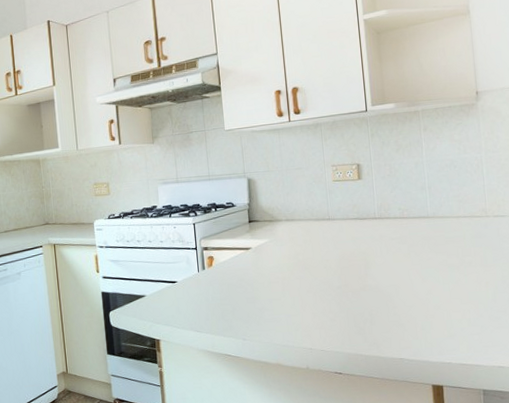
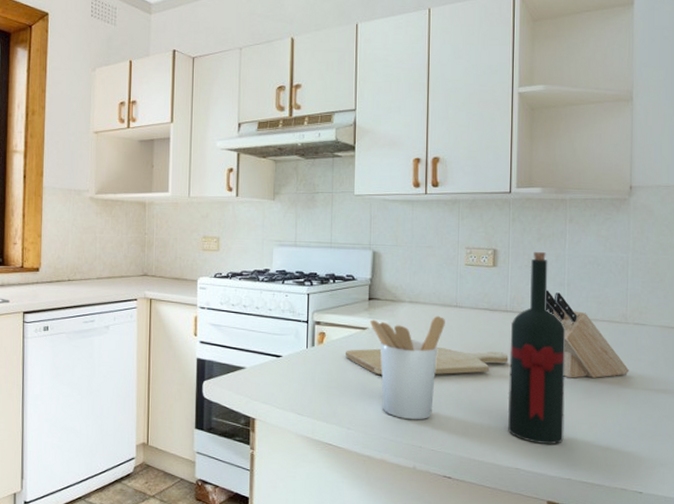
chopping board: none [234,255,382,289] -> present [346,346,508,376]
utensil holder: none [252,229,321,326] -> present [369,315,445,420]
wine bottle: none [381,161,441,334] -> present [507,251,566,445]
knife block: none [410,195,494,272] -> present [546,290,629,378]

